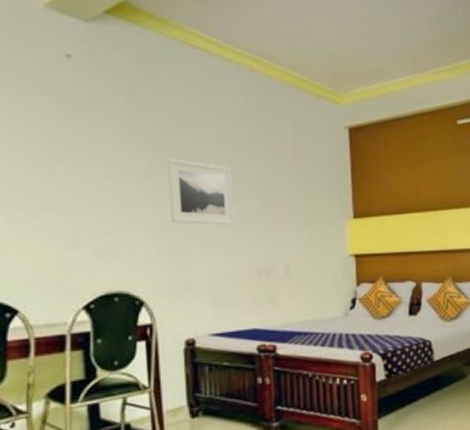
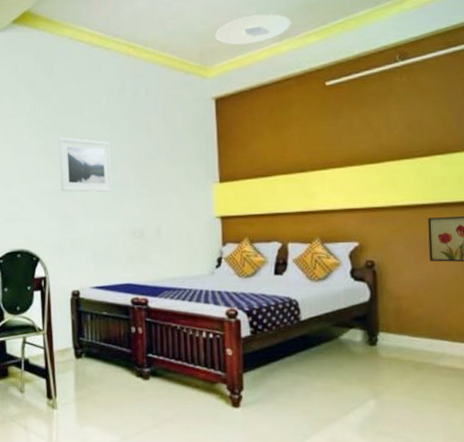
ceiling light: none [348,43,425,74] -> present [215,14,291,45]

